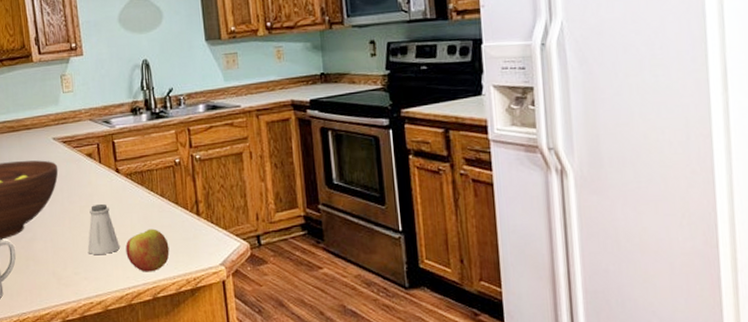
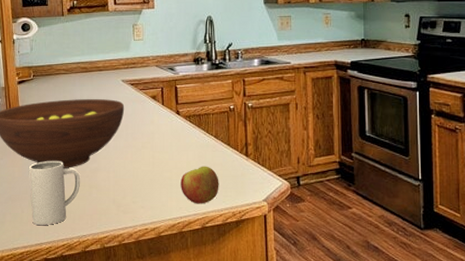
saltshaker: present [87,204,120,255] -> none [146,142,175,187]

